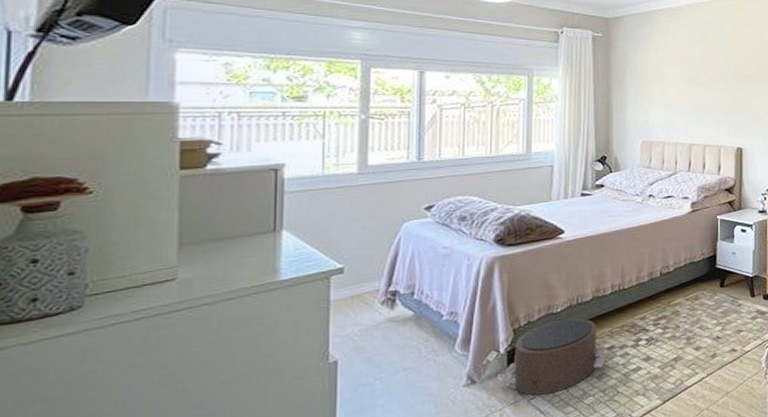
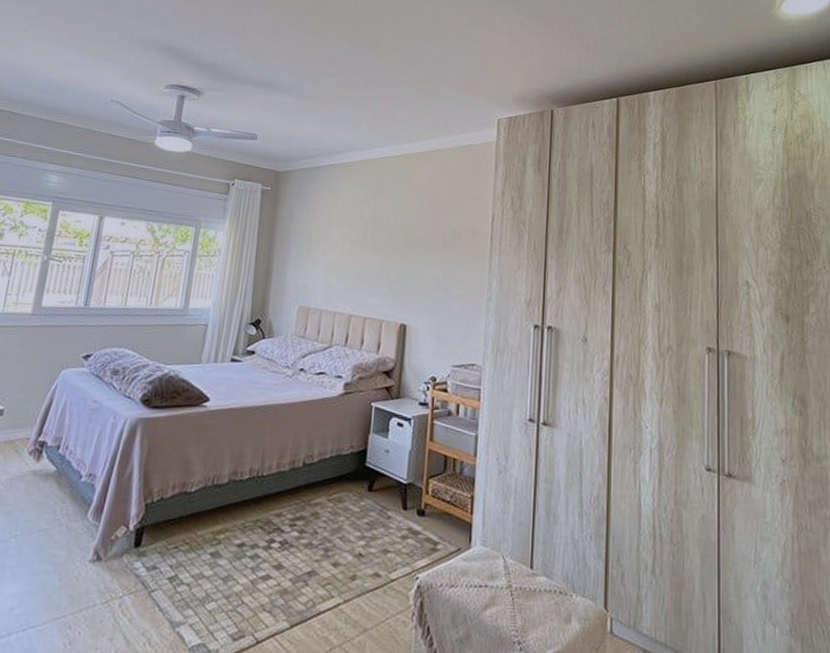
pouf: present [499,318,606,396] -> none [123,501,235,589]

